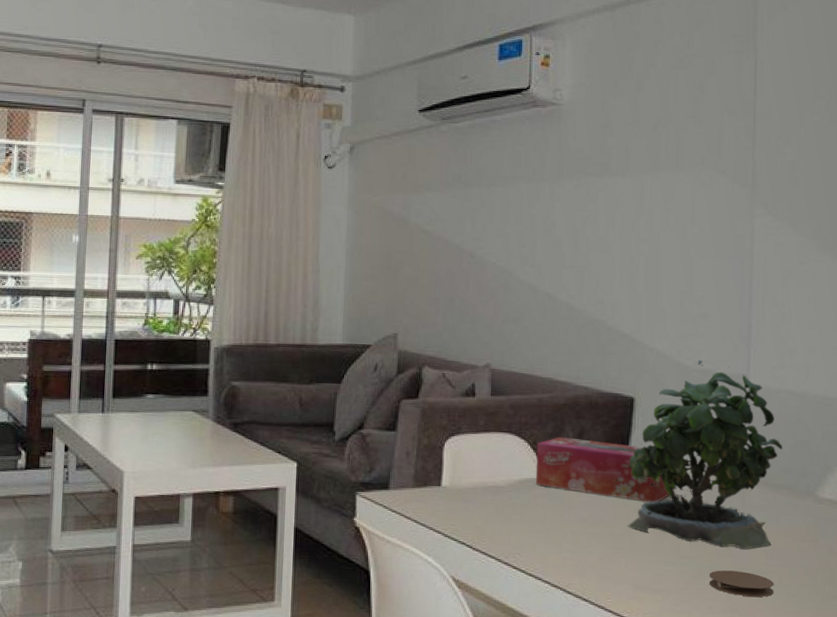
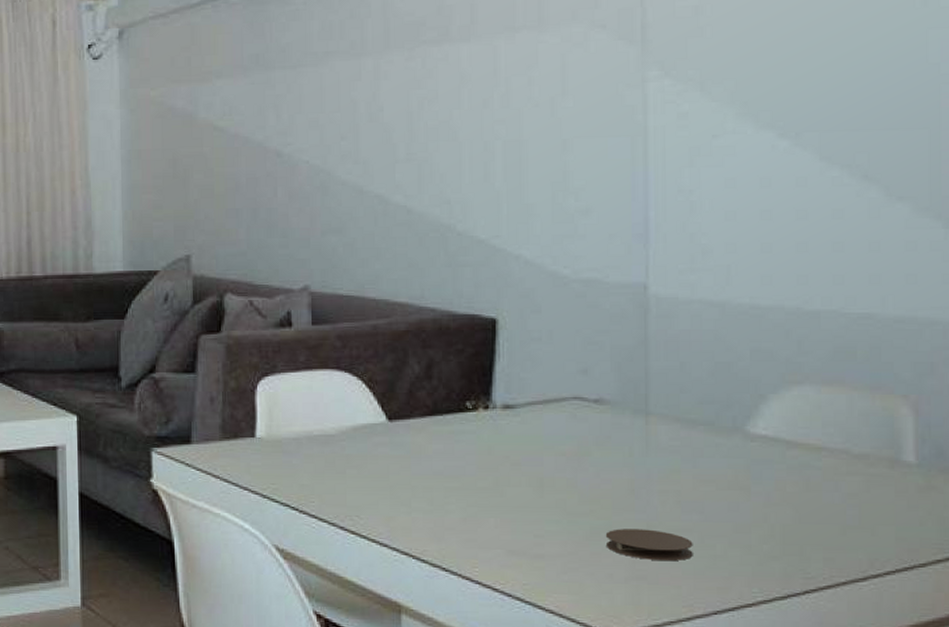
tissue box: present [536,437,674,503] -> none [373,372,554,448]
potted plant: present [627,360,782,549] -> none [494,267,697,501]

